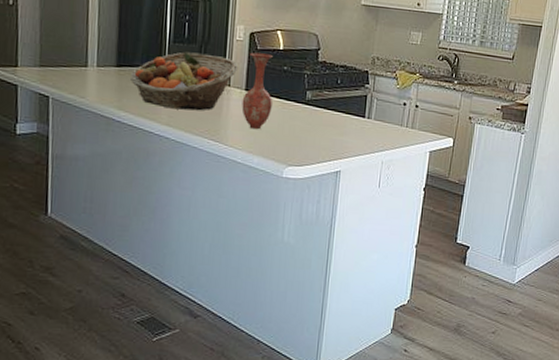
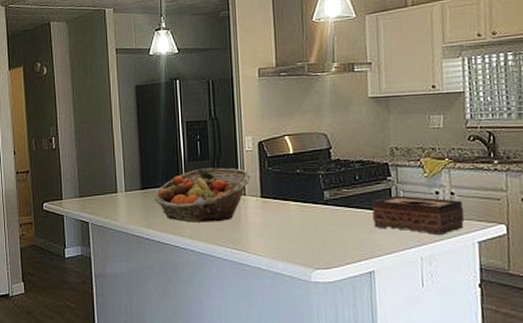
vase: present [241,52,273,130] -> none [259,160,290,235]
tissue box: none [347,102,424,144] -> present [372,195,465,236]

